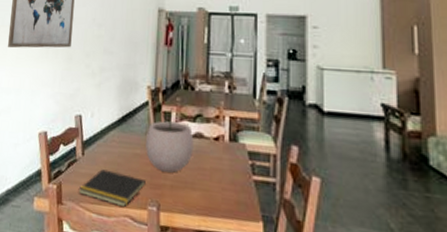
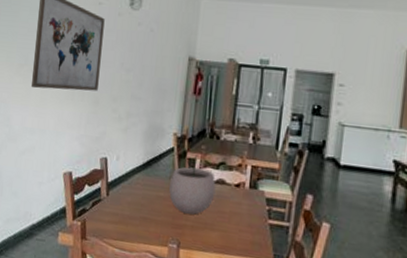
notepad: present [78,169,146,207] -> none [102,209,168,243]

